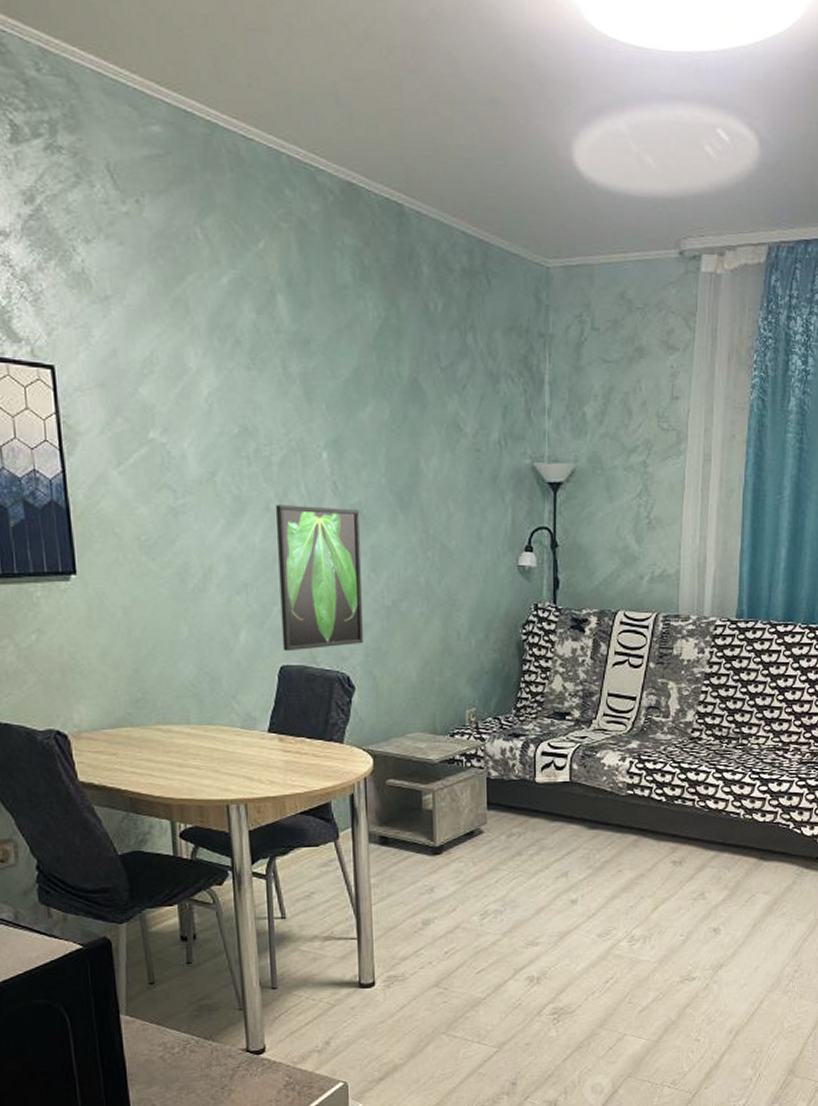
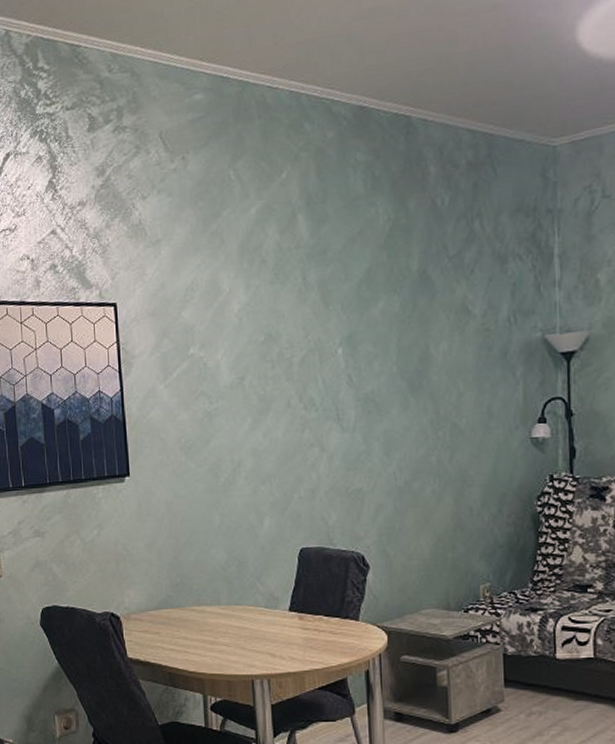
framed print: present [275,505,363,652] -> none [295,398,377,535]

